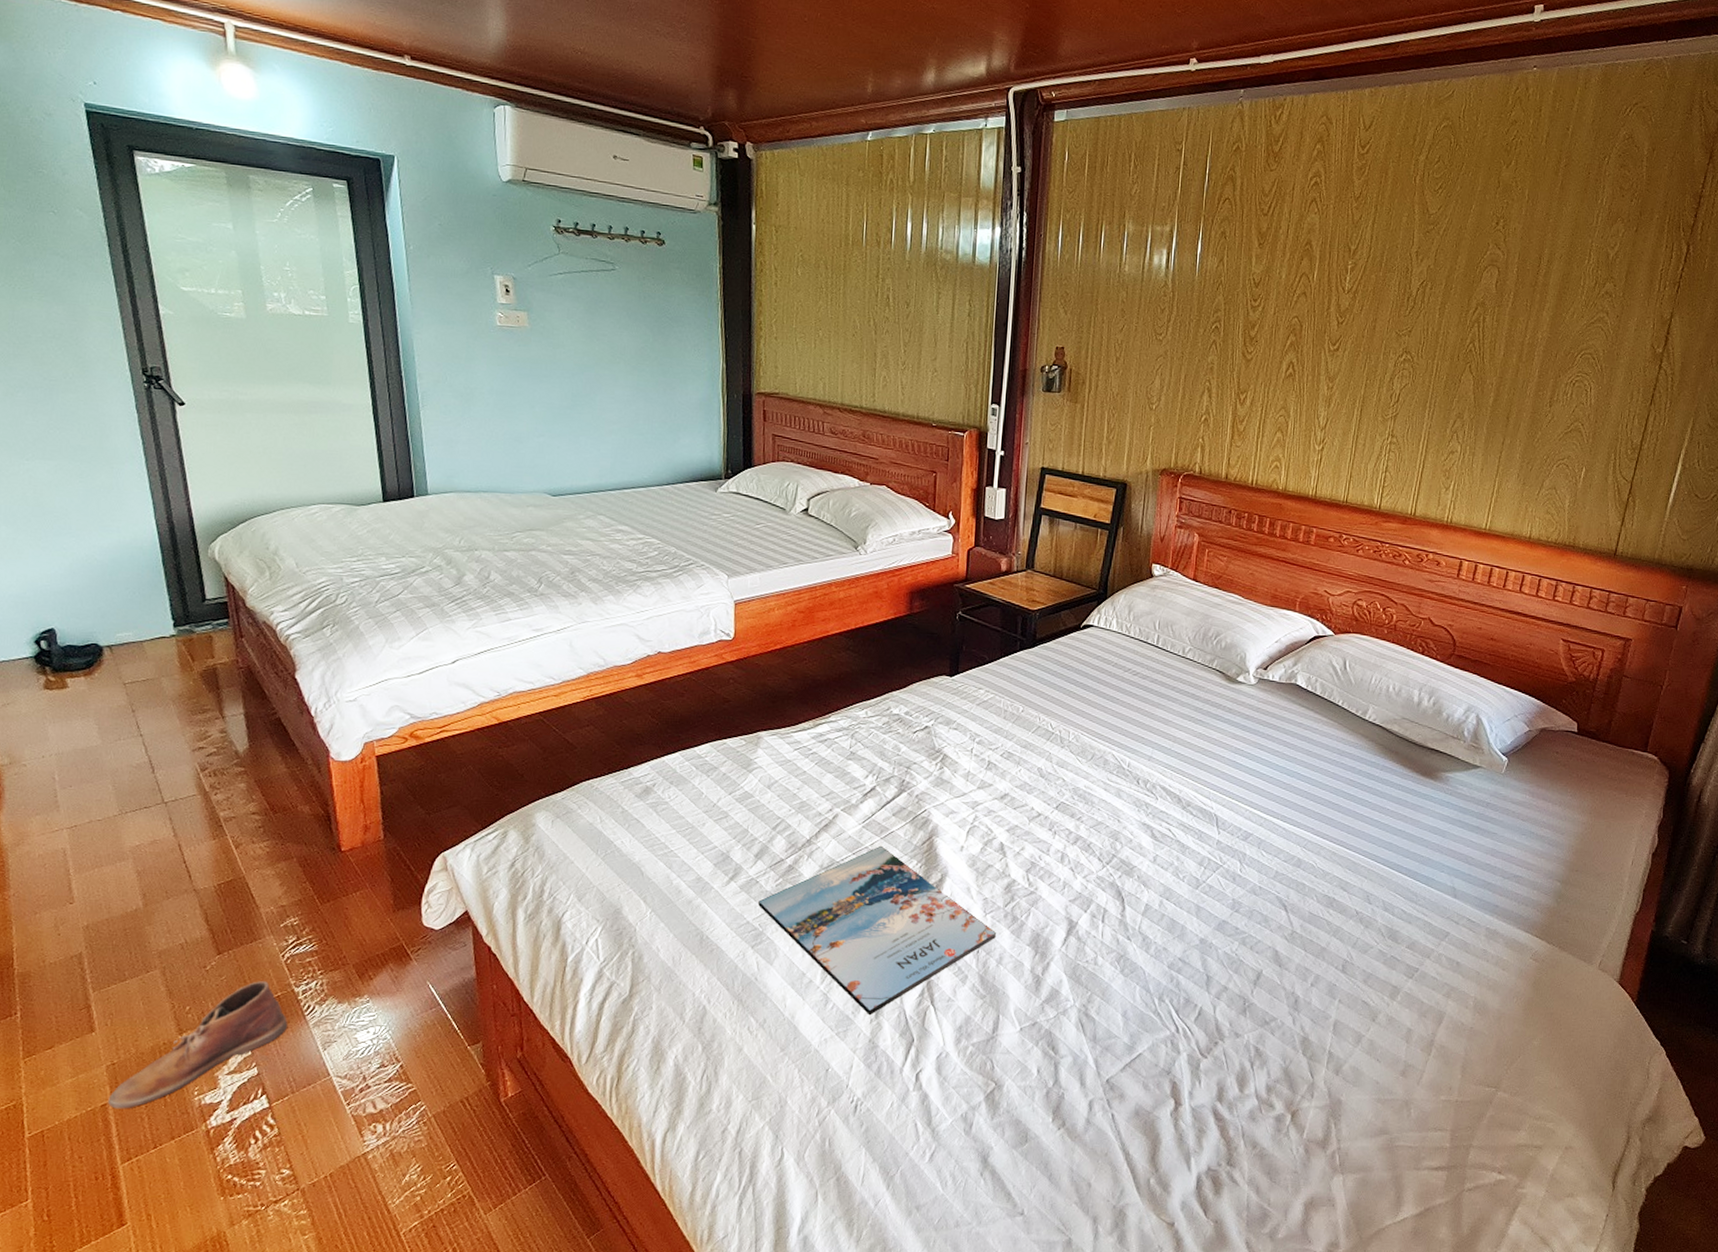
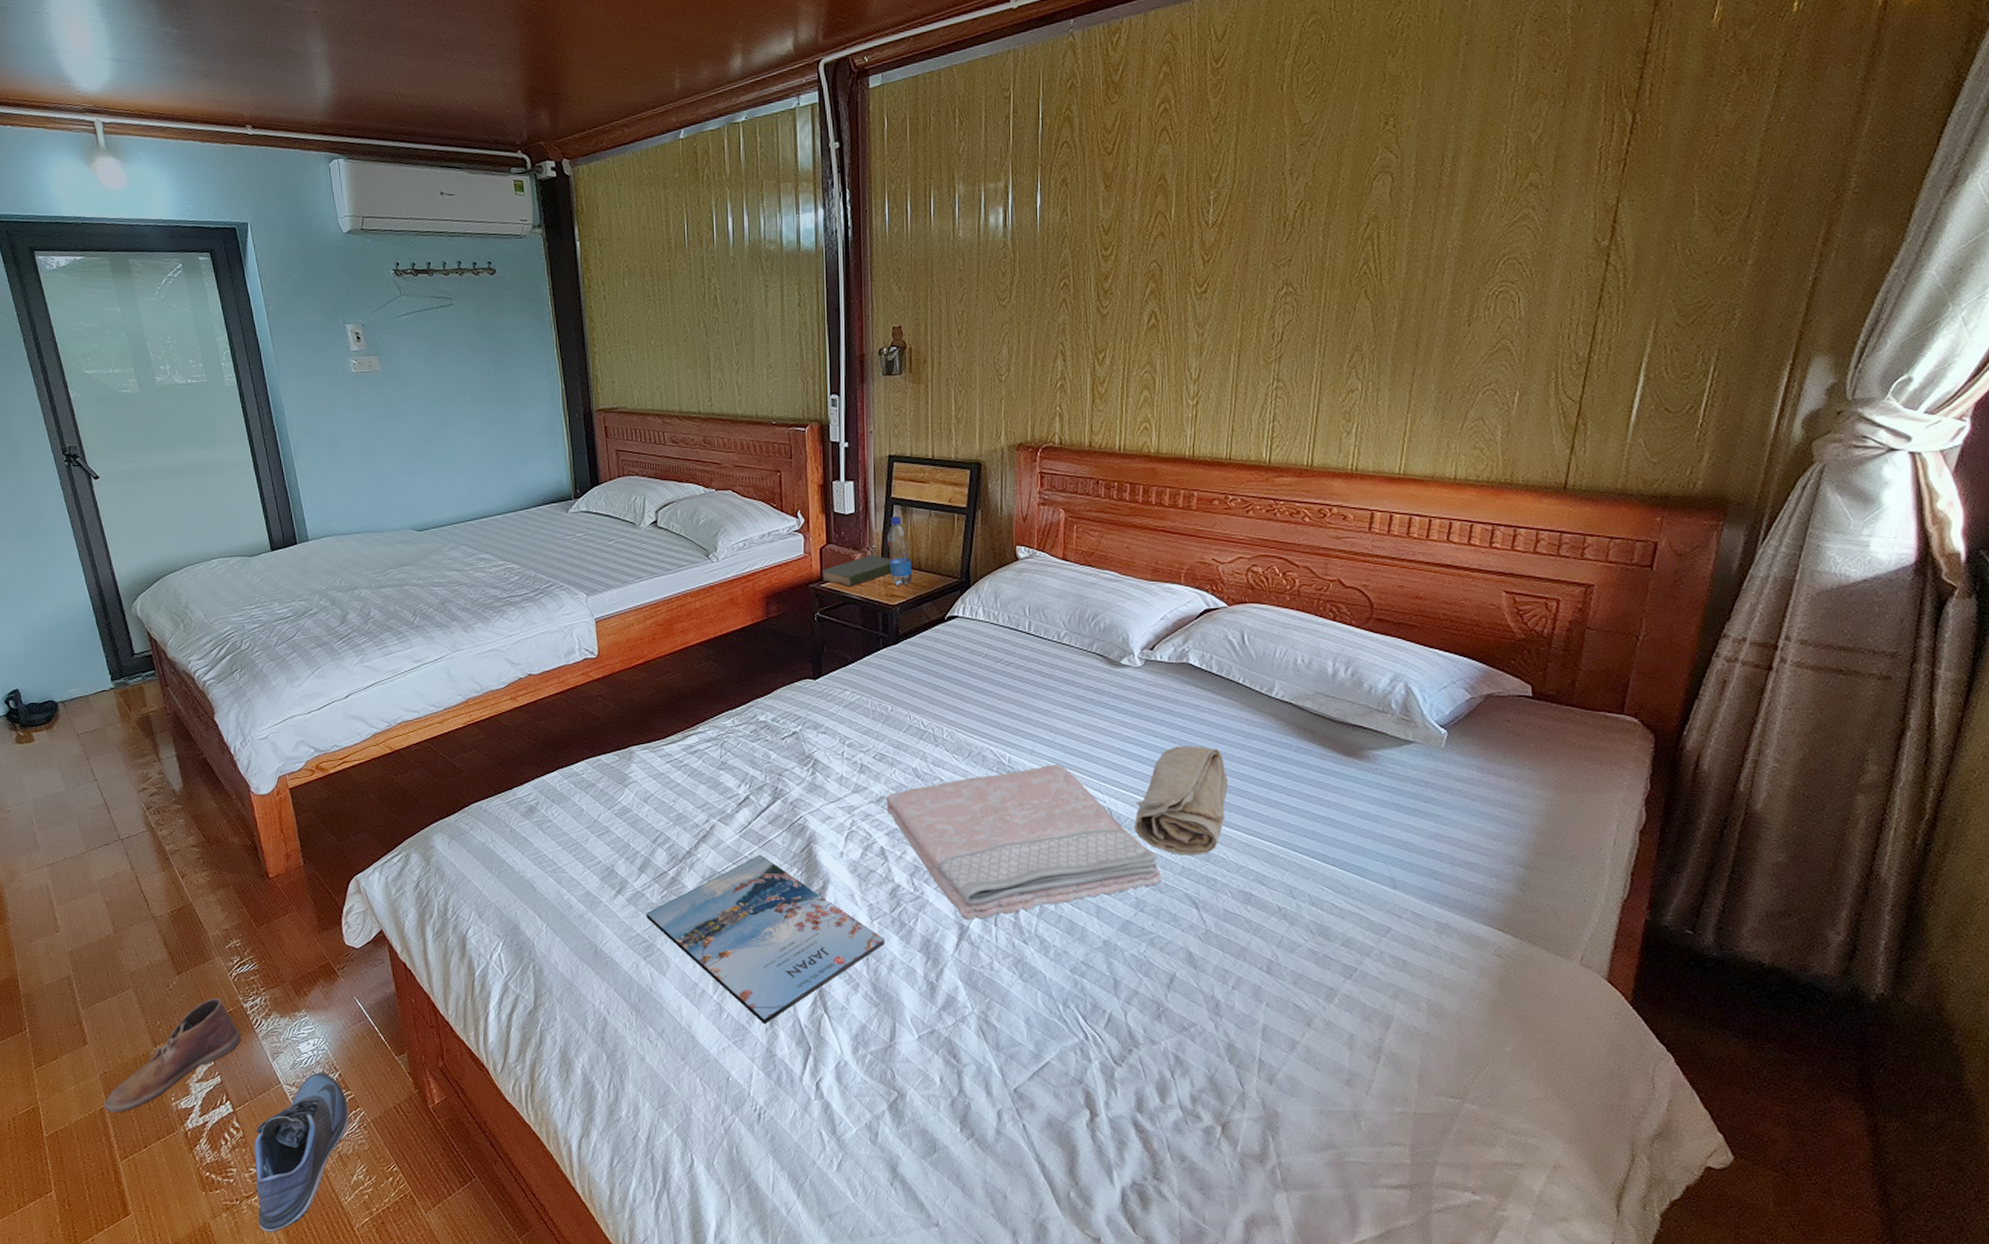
shoe: none [286,1063,408,1241] -> present [254,1072,350,1233]
book: none [967,561,1035,590] -> present [822,555,892,588]
towel: none [1009,771,1259,916] -> present [886,765,1163,920]
bottle: none [1033,525,1055,592] -> present [887,516,913,586]
towel: none [1237,759,1322,862] -> present [1134,746,1228,856]

